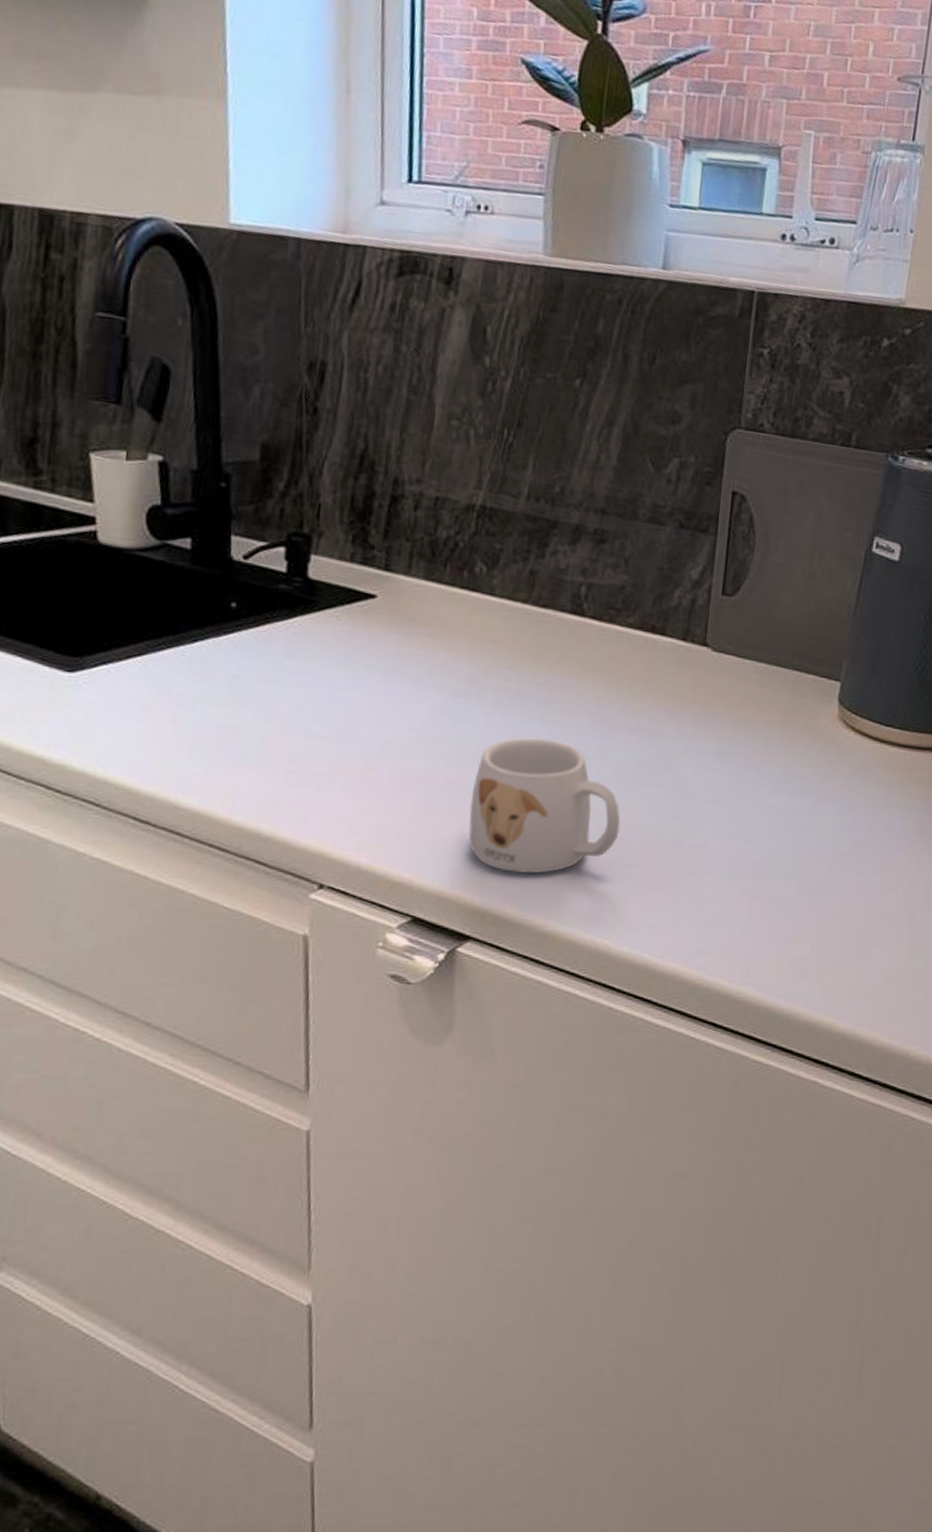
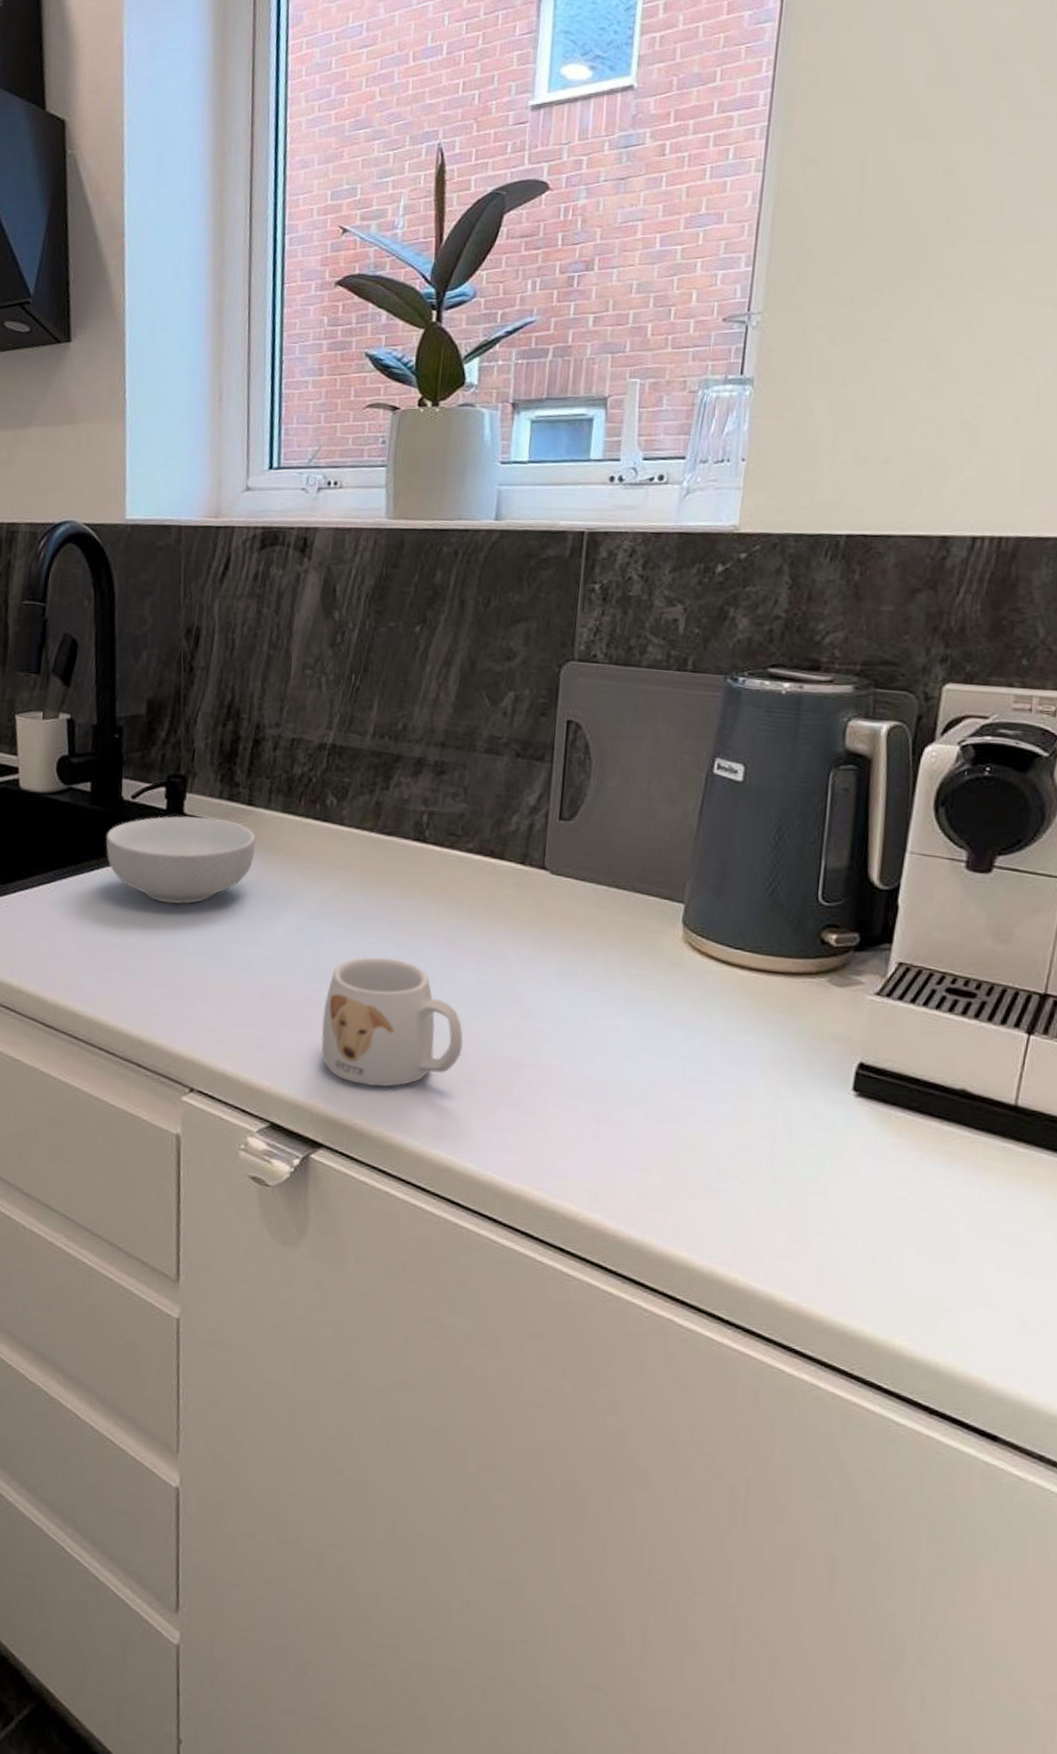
cereal bowl: none [212,580,395,681] -> present [106,815,256,904]

